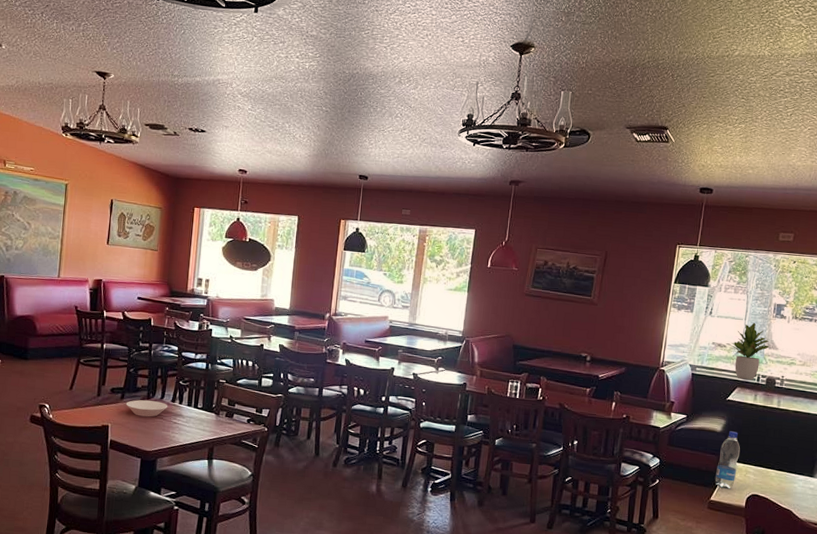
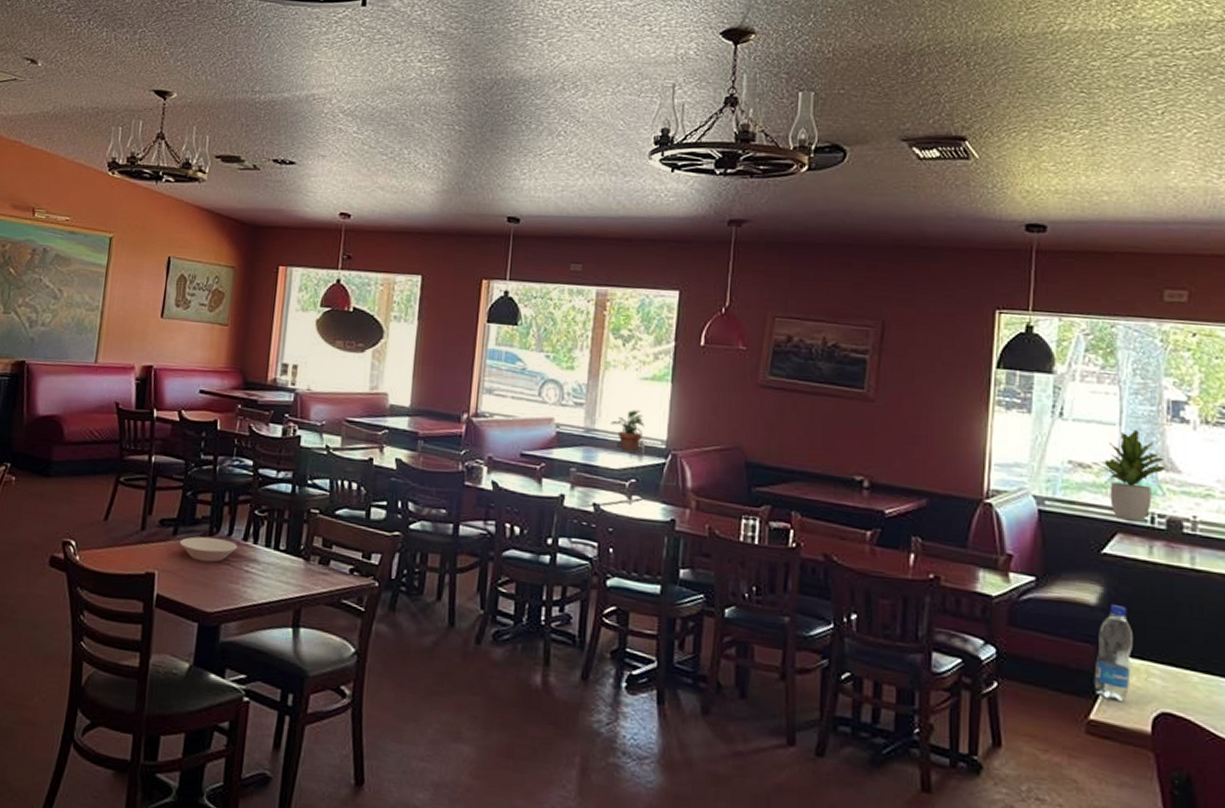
potted plant: none [426,311,449,339] -> present [610,410,644,453]

